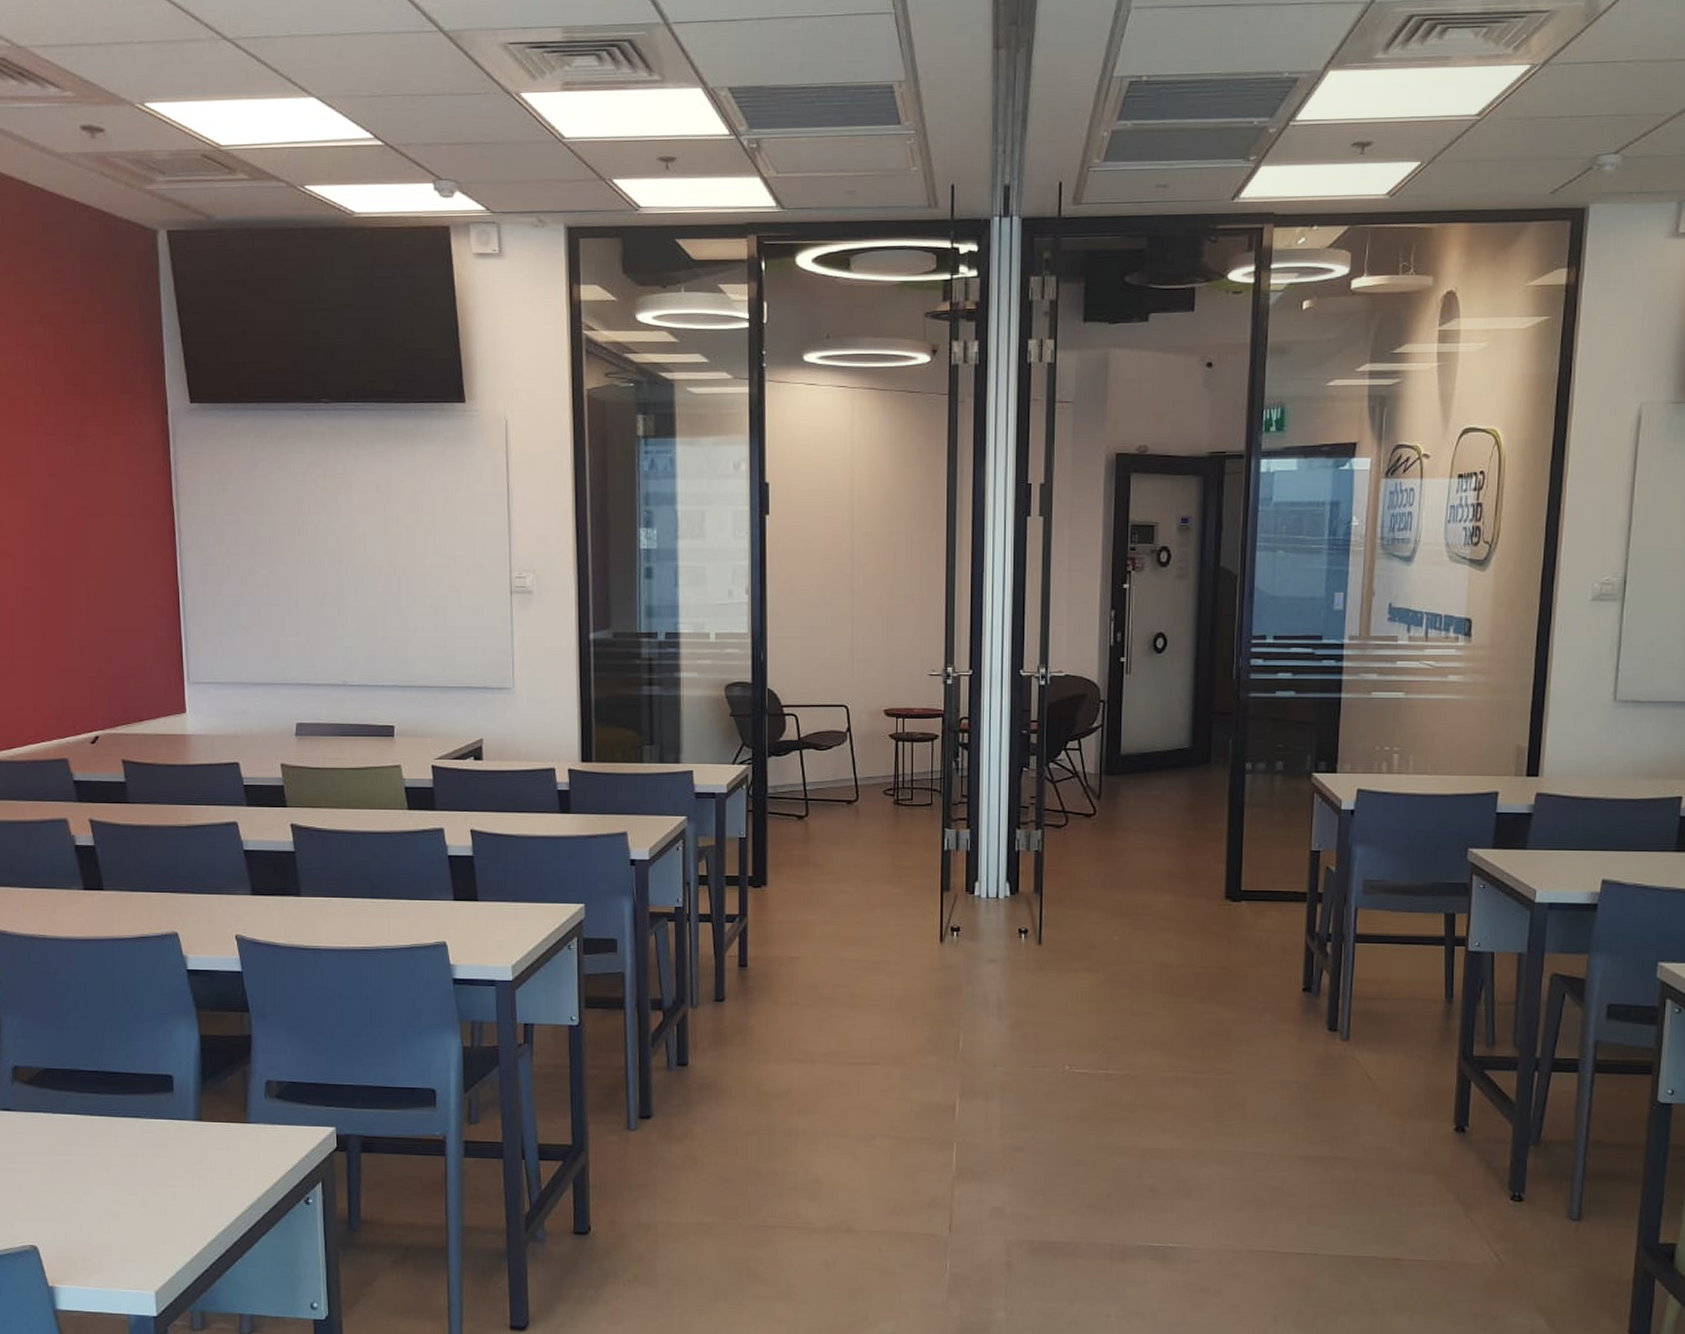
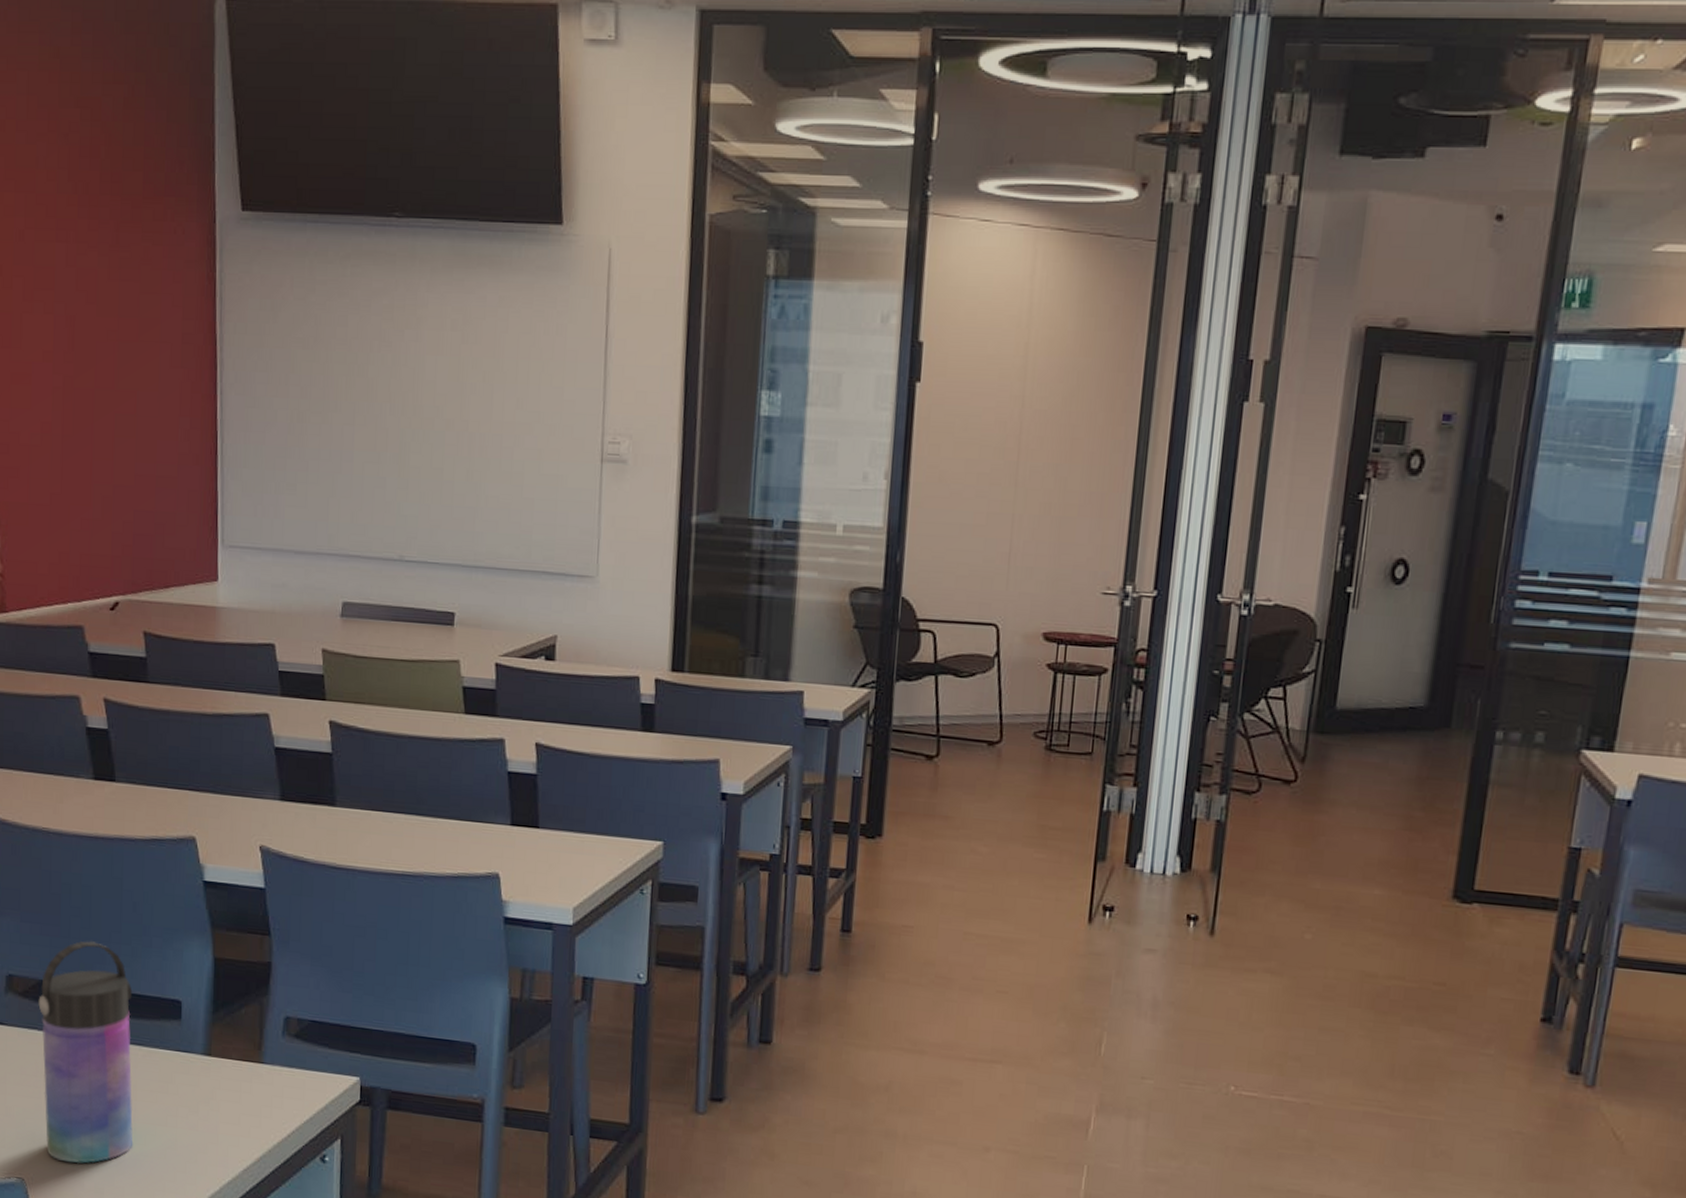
water bottle: none [43,1030,135,1228] -> present [38,940,133,1164]

